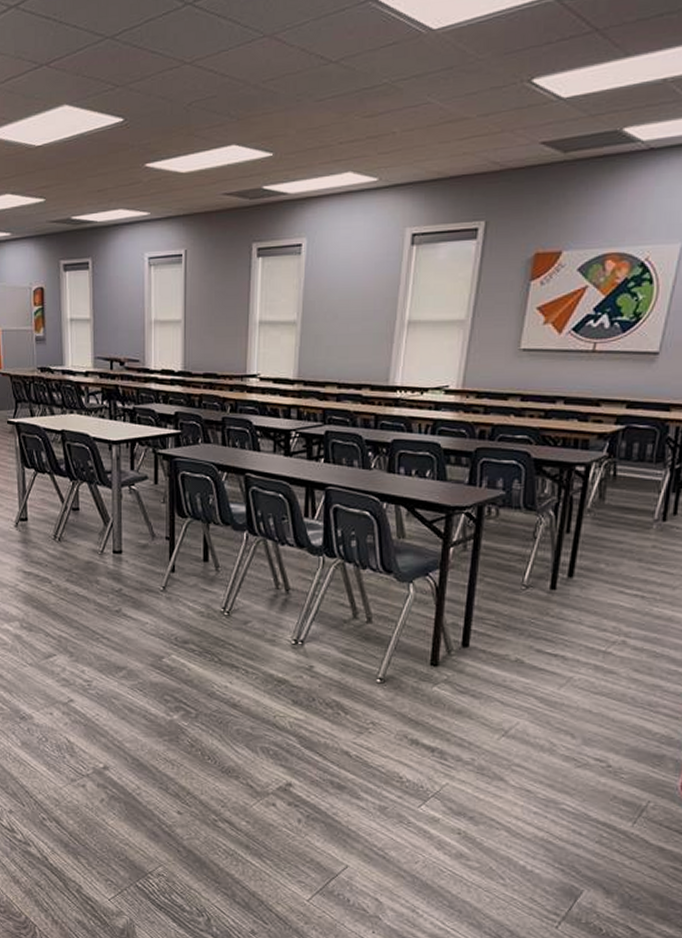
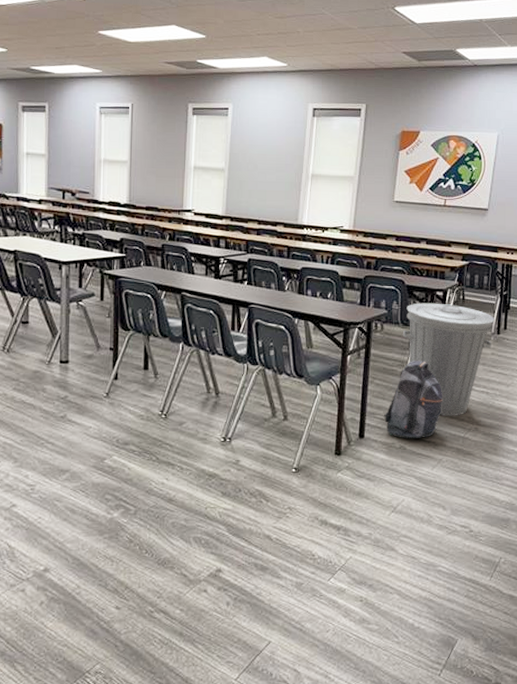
backpack: none [496,554,579,652] -> present [384,361,443,439]
trash can: none [524,481,661,625] -> present [402,303,496,416]

